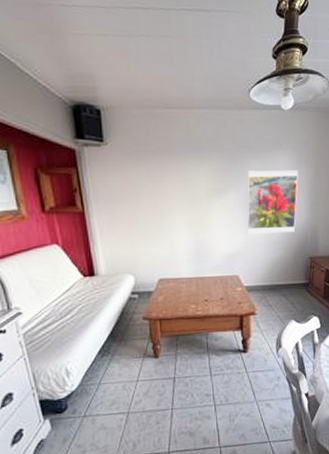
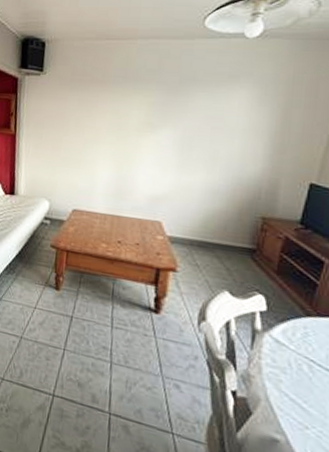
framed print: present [247,170,298,234] -> none [179,106,259,183]

